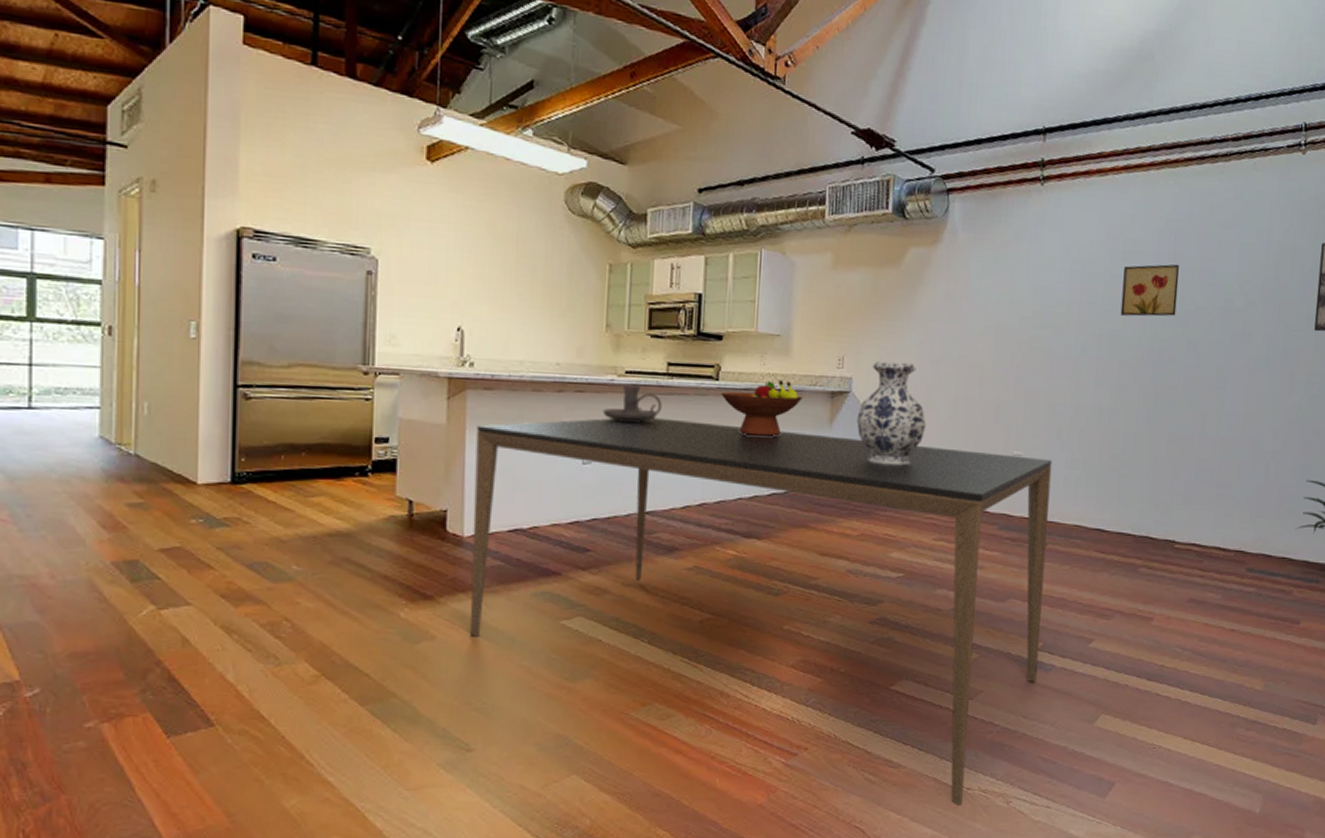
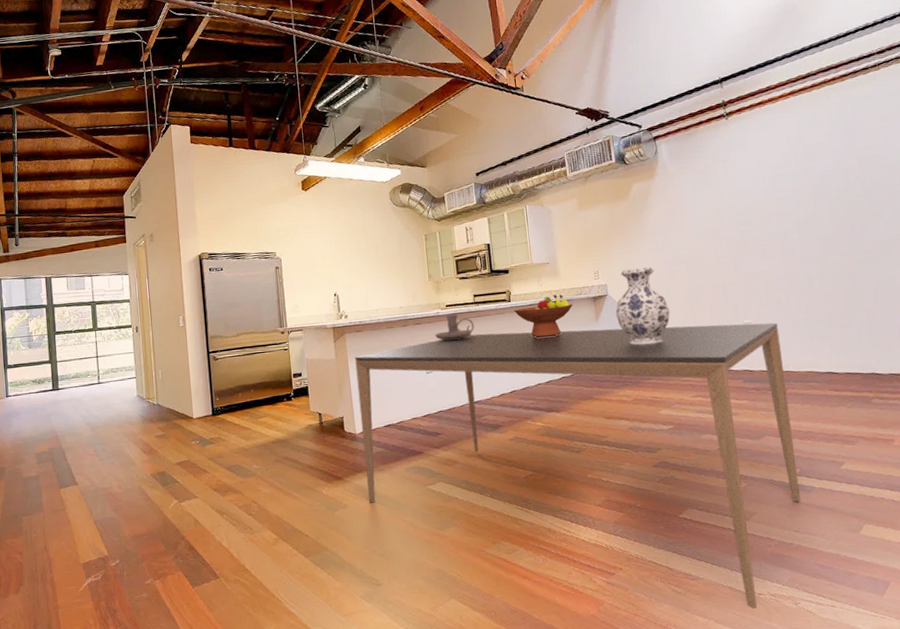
wall art: present [1120,264,1180,317] -> none [807,155,859,203]

